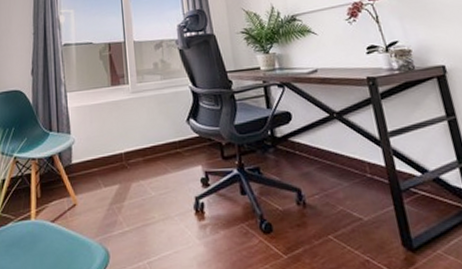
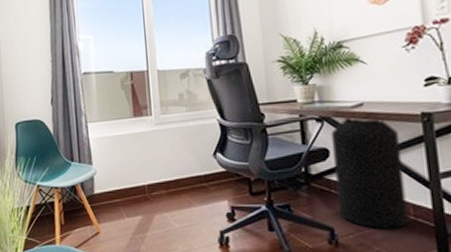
trash can: none [292,82,366,188] -> present [332,117,409,229]

